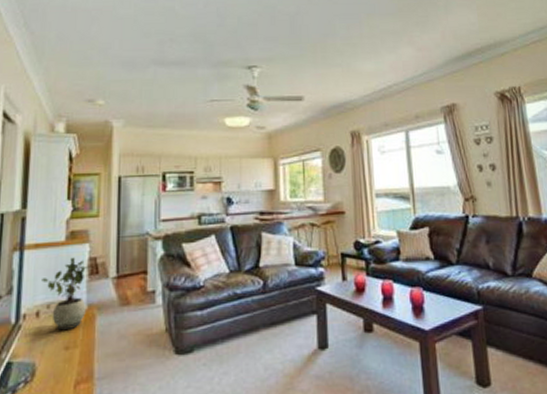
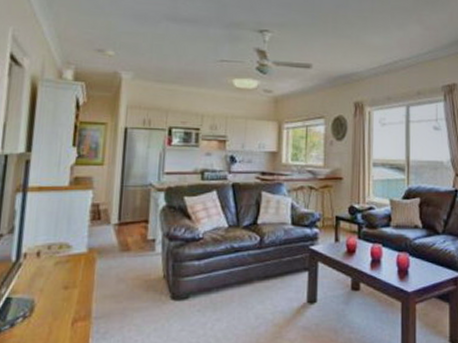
potted plant: present [42,257,89,330] -> none [44,202,91,270]

